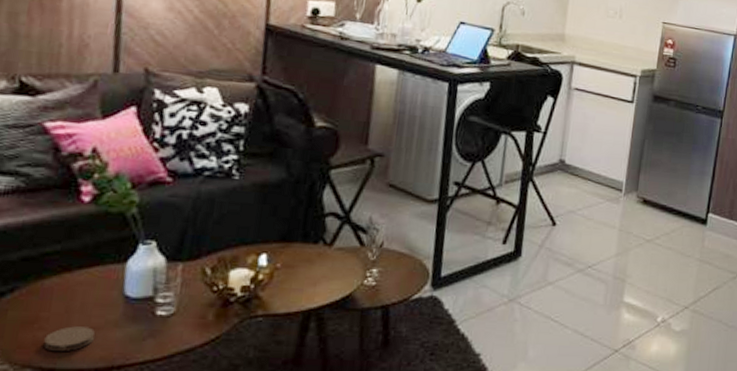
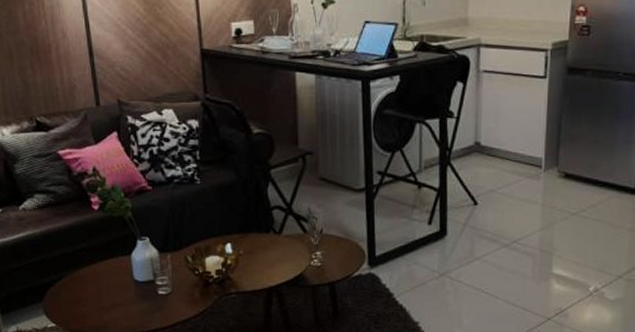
coaster: present [43,326,95,352] -> none [88,303,119,323]

